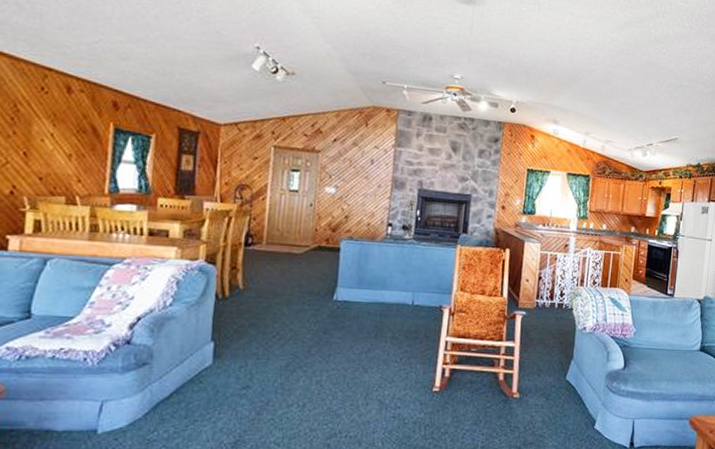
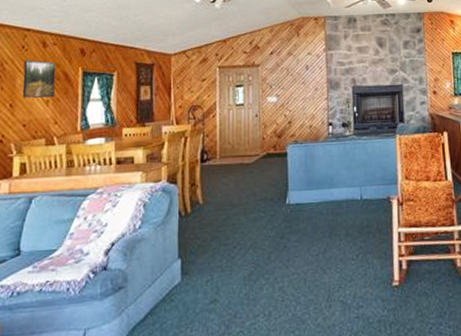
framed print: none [39,104,83,153] -> present [22,60,56,98]

